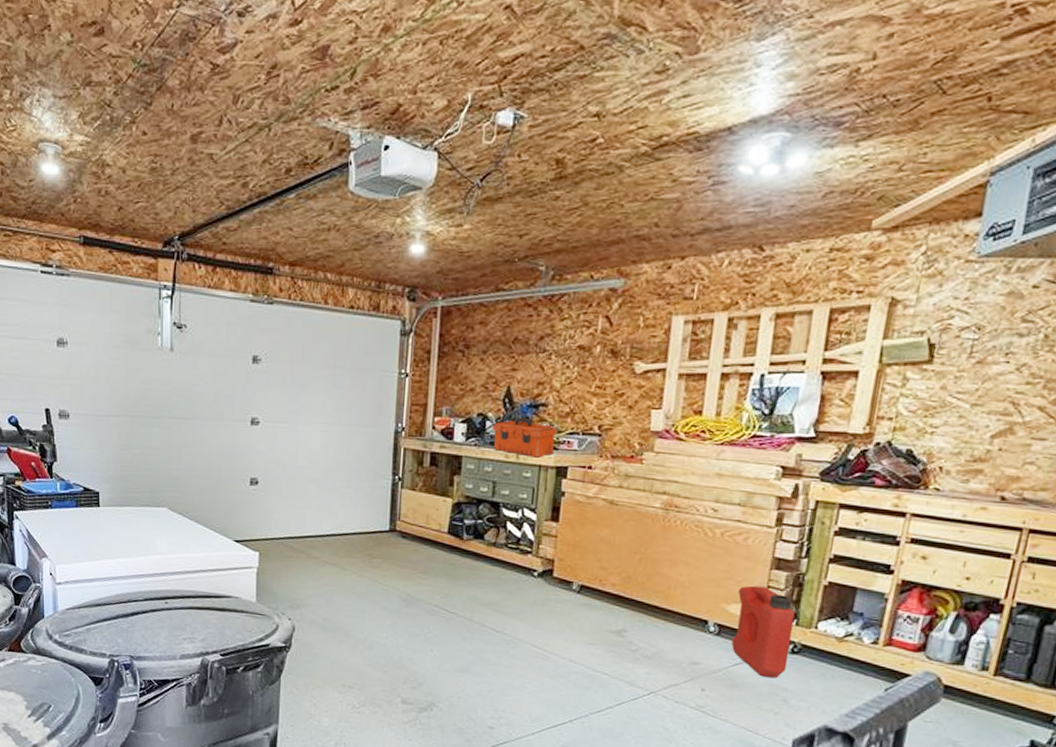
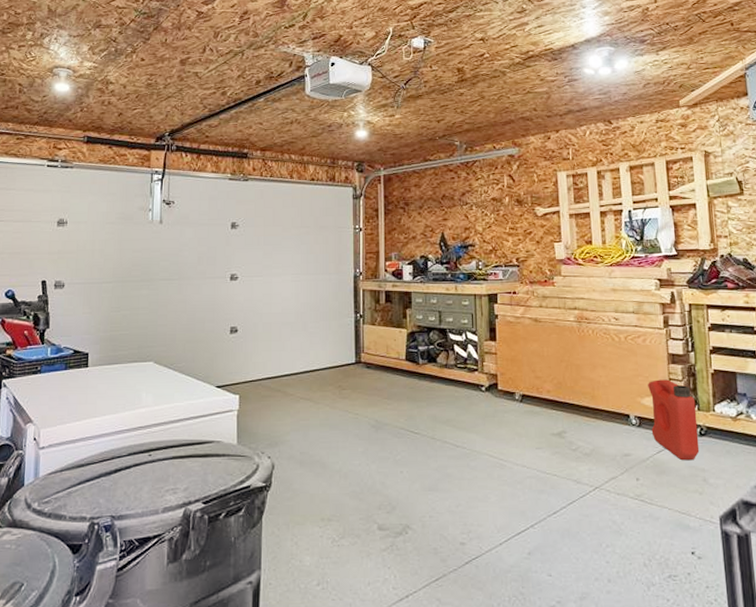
toolbox: present [492,417,557,458] -> none [433,256,484,288]

